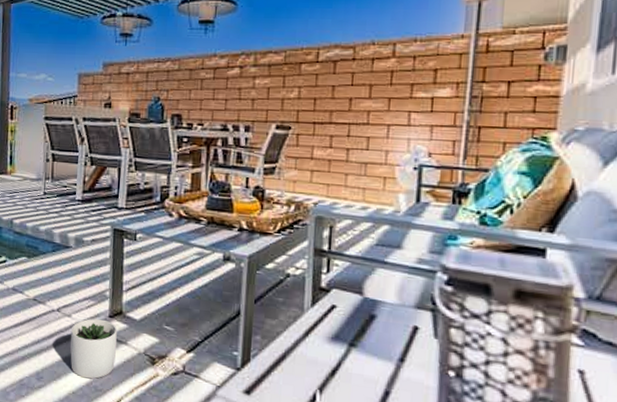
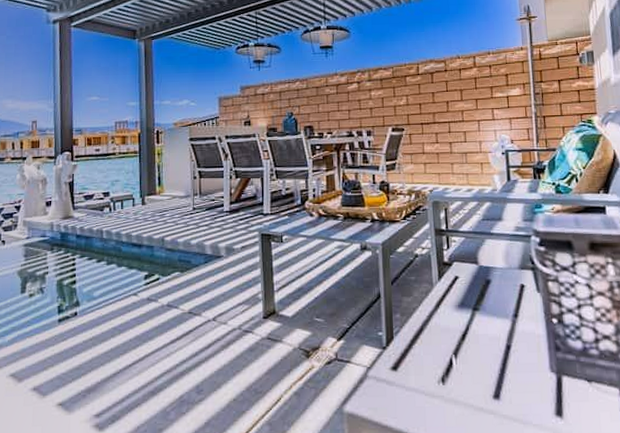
planter: present [70,318,117,380] -> none [227,321,272,383]

